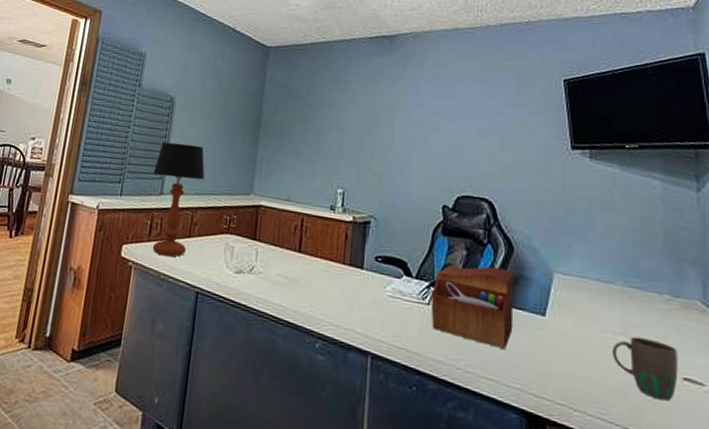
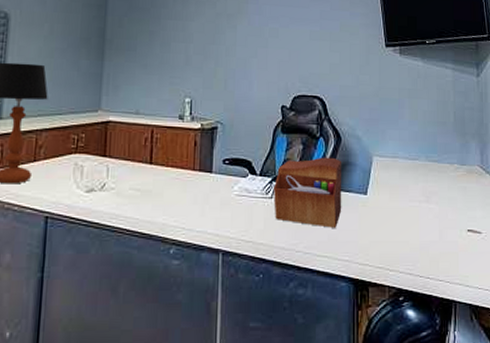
mug: present [613,336,678,401] -> none [418,202,464,250]

